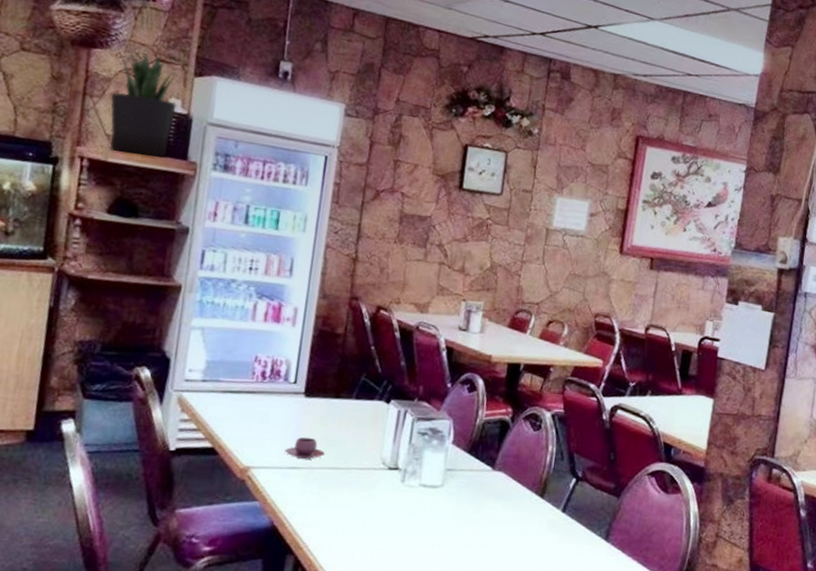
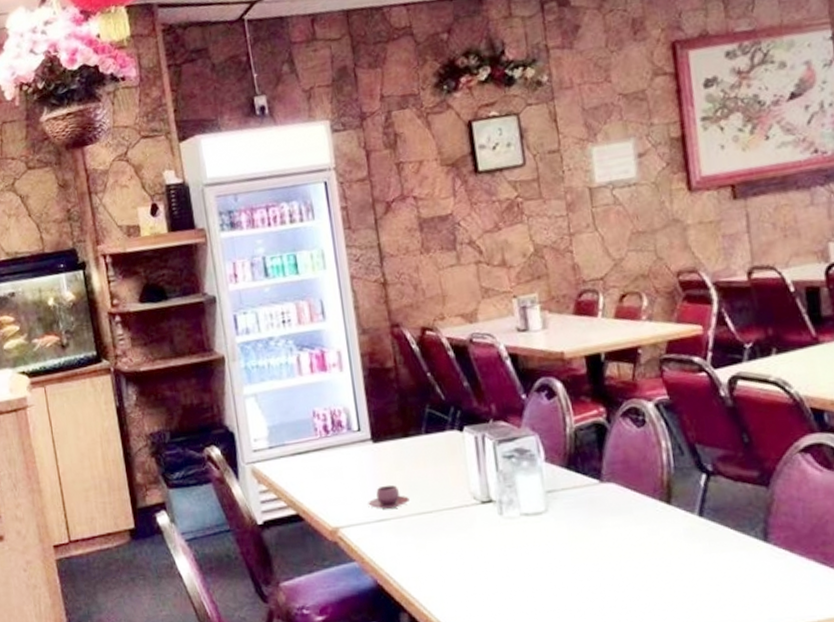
planter: present [109,45,178,158] -> none [109,130,176,241]

